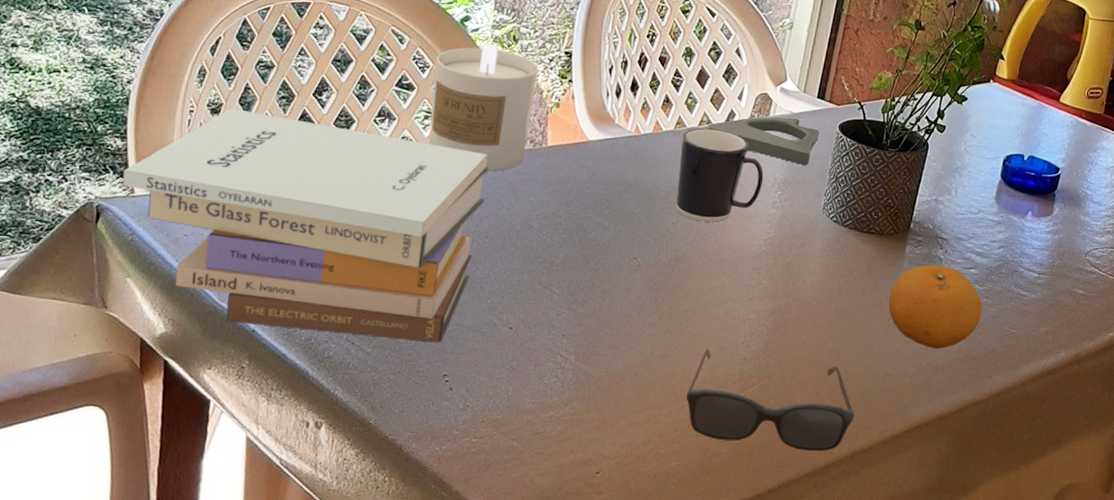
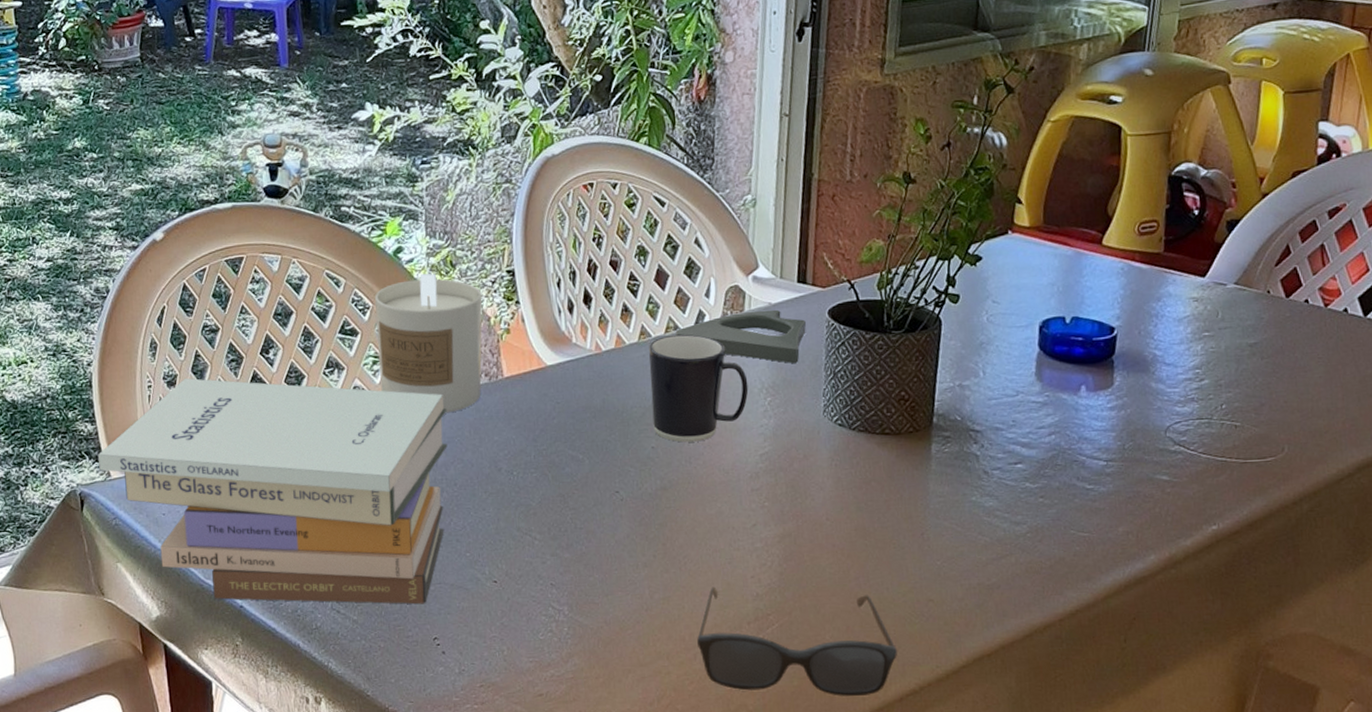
fruit: present [888,265,982,349] -> none [918,463,1039,564]

